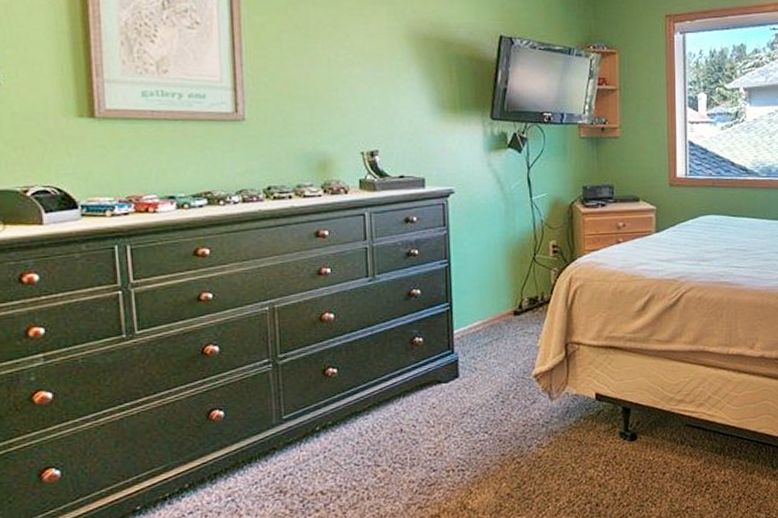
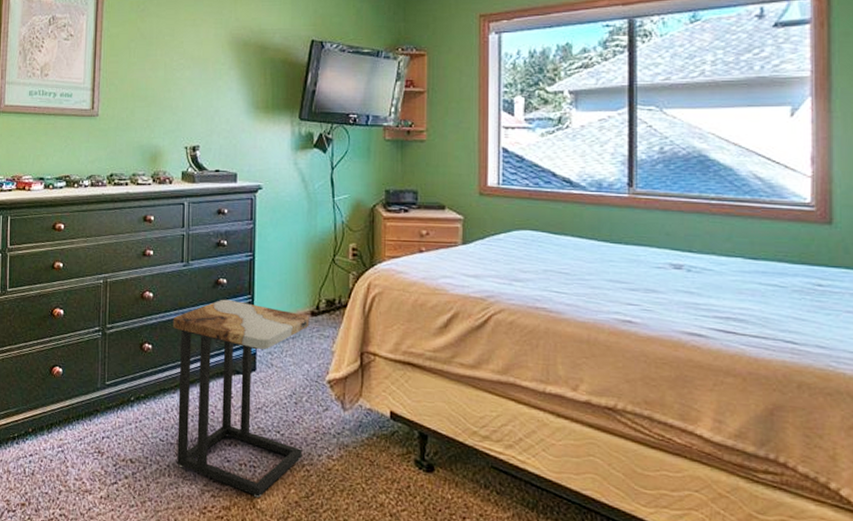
side table: none [360,310,513,499] -> present [173,299,310,498]

